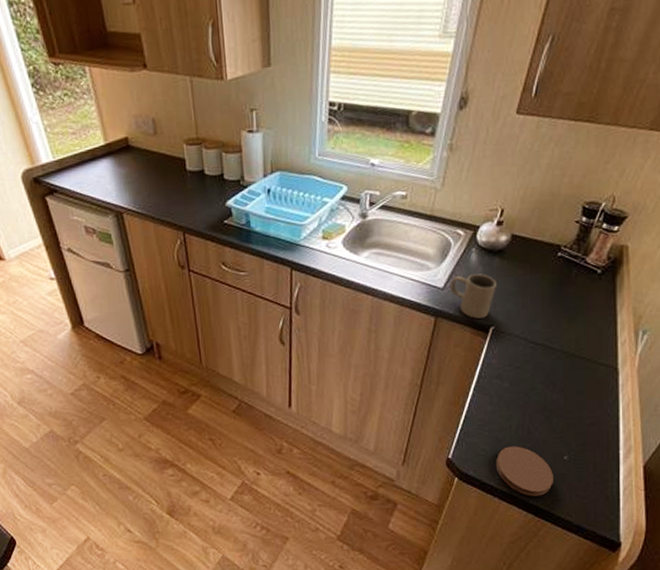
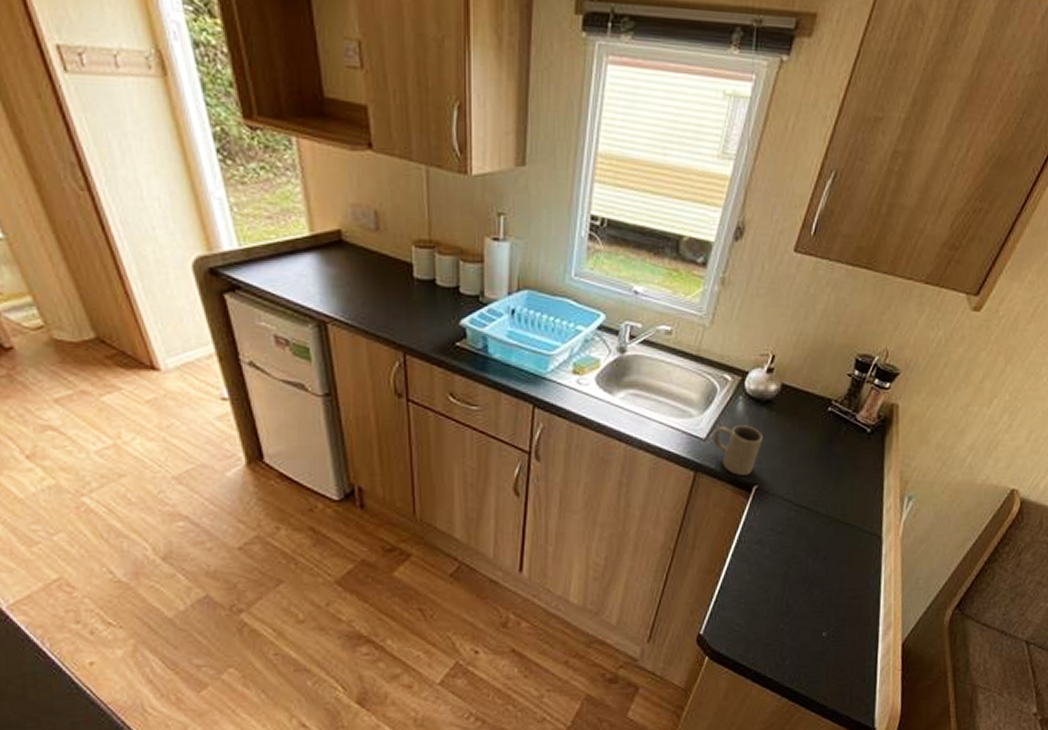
coaster: present [495,446,553,497] -> none [750,621,811,678]

